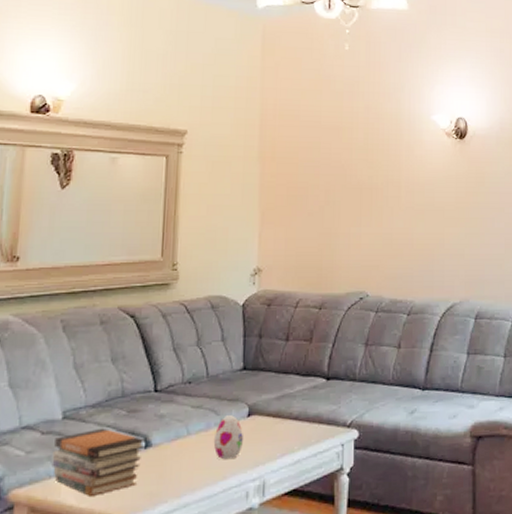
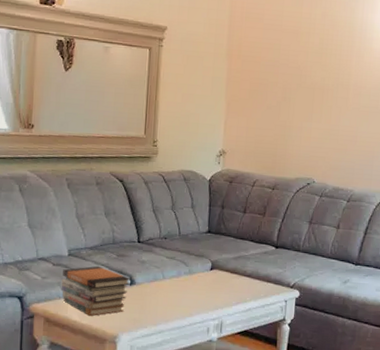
decorative egg: present [213,415,244,460] -> none [183,267,207,302]

